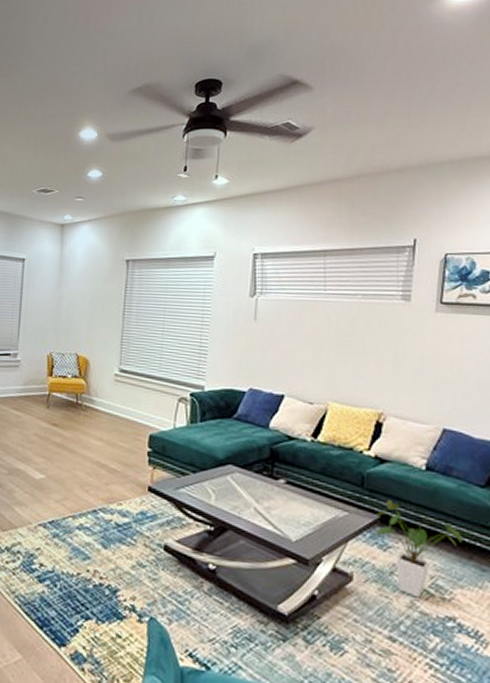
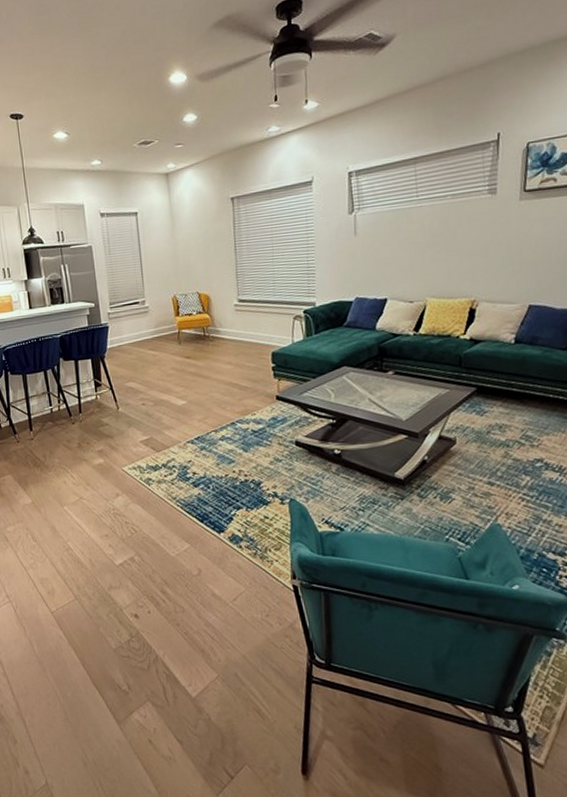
house plant: present [375,499,462,598] -> none [472,372,547,449]

